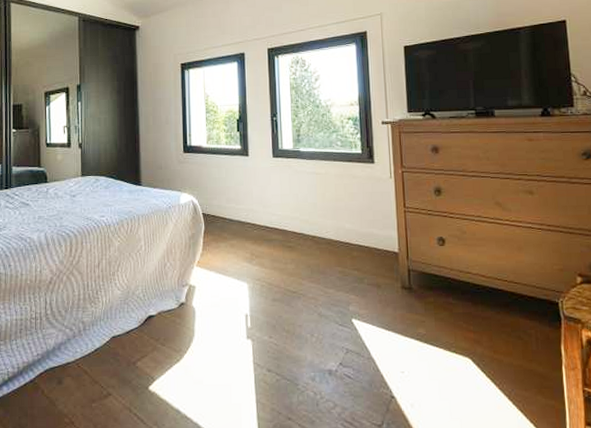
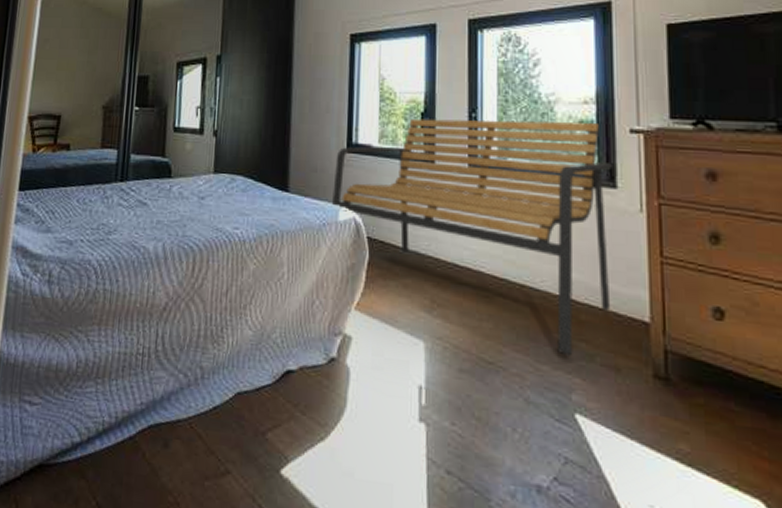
bench: none [175,118,373,281] -> present [332,118,613,356]

